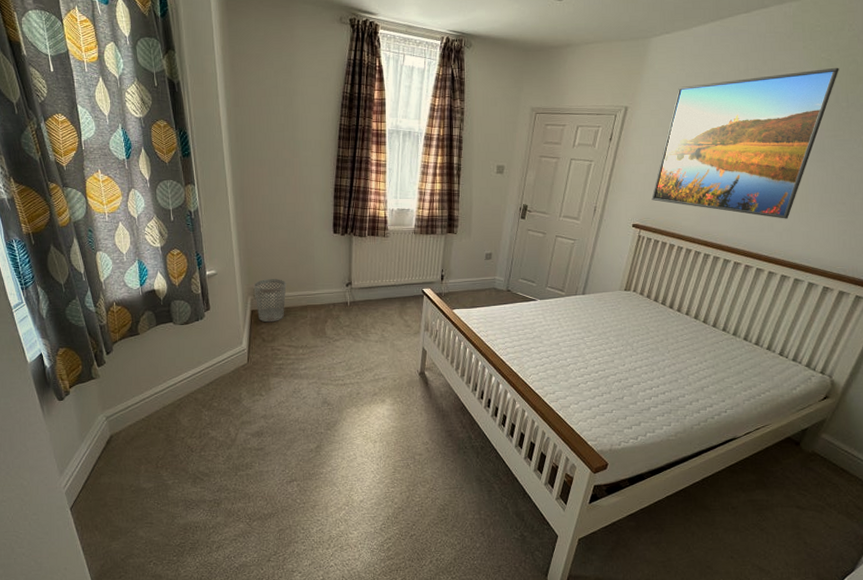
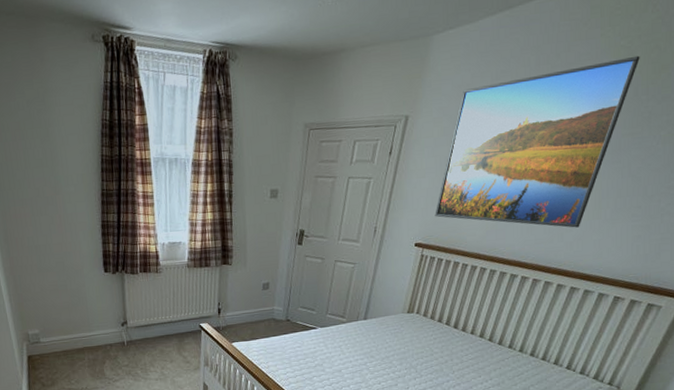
wastebasket: present [253,279,287,323] -> none [27,322,62,367]

